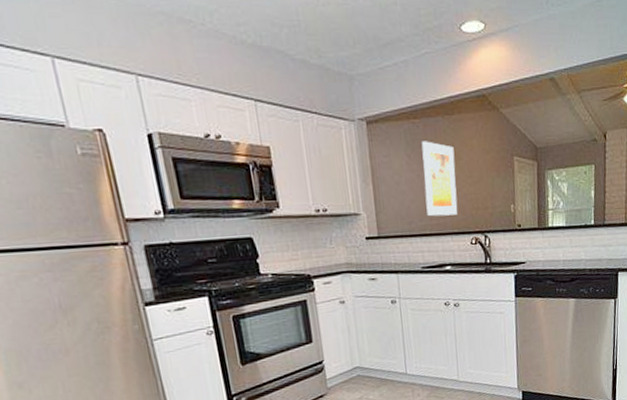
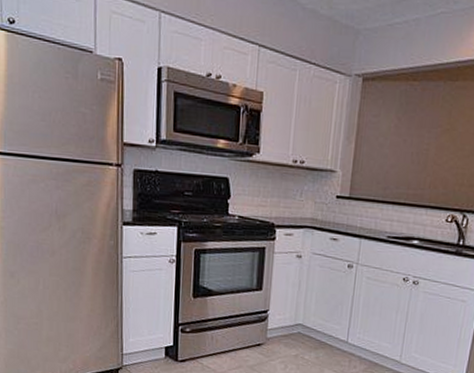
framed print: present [421,141,458,217] -> none [405,105,450,188]

